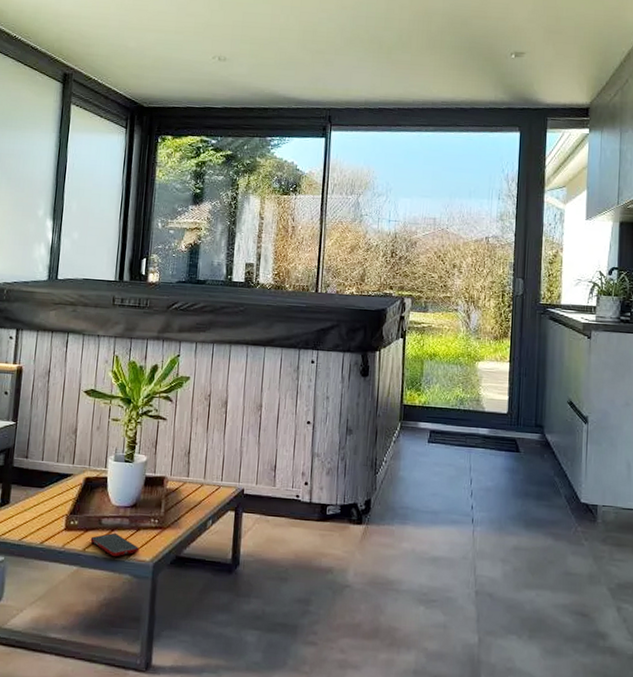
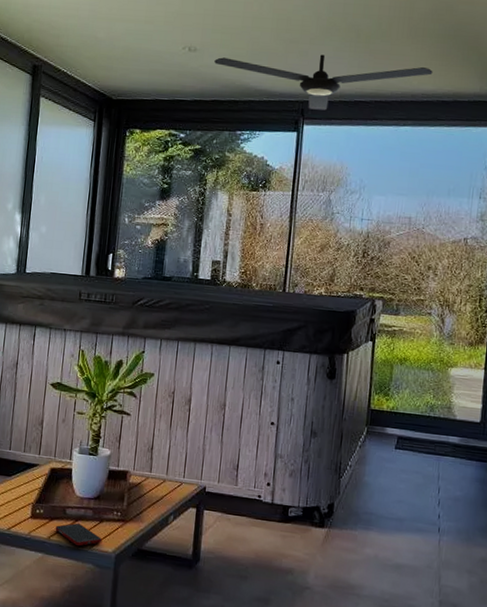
ceiling fan: none [244,64,451,117] -> present [214,54,433,110]

